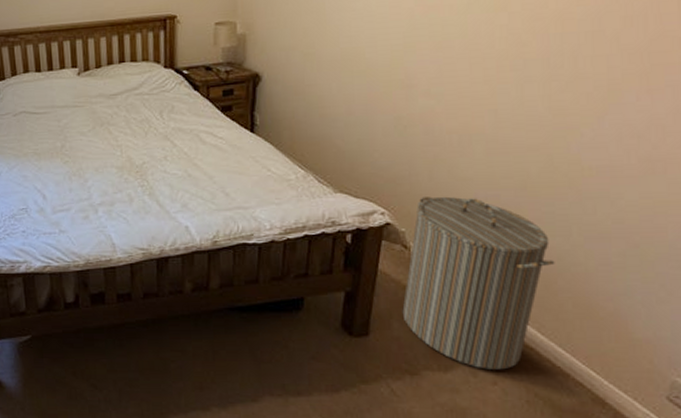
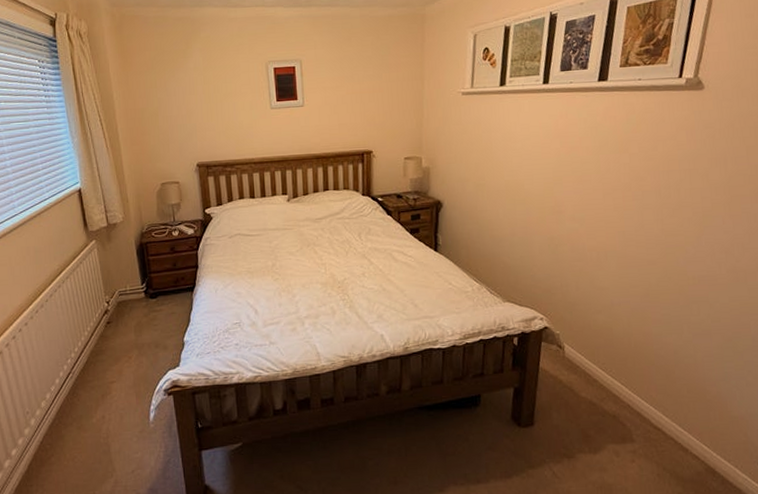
laundry hamper: present [402,196,555,370] -> none [559,303,673,449]

